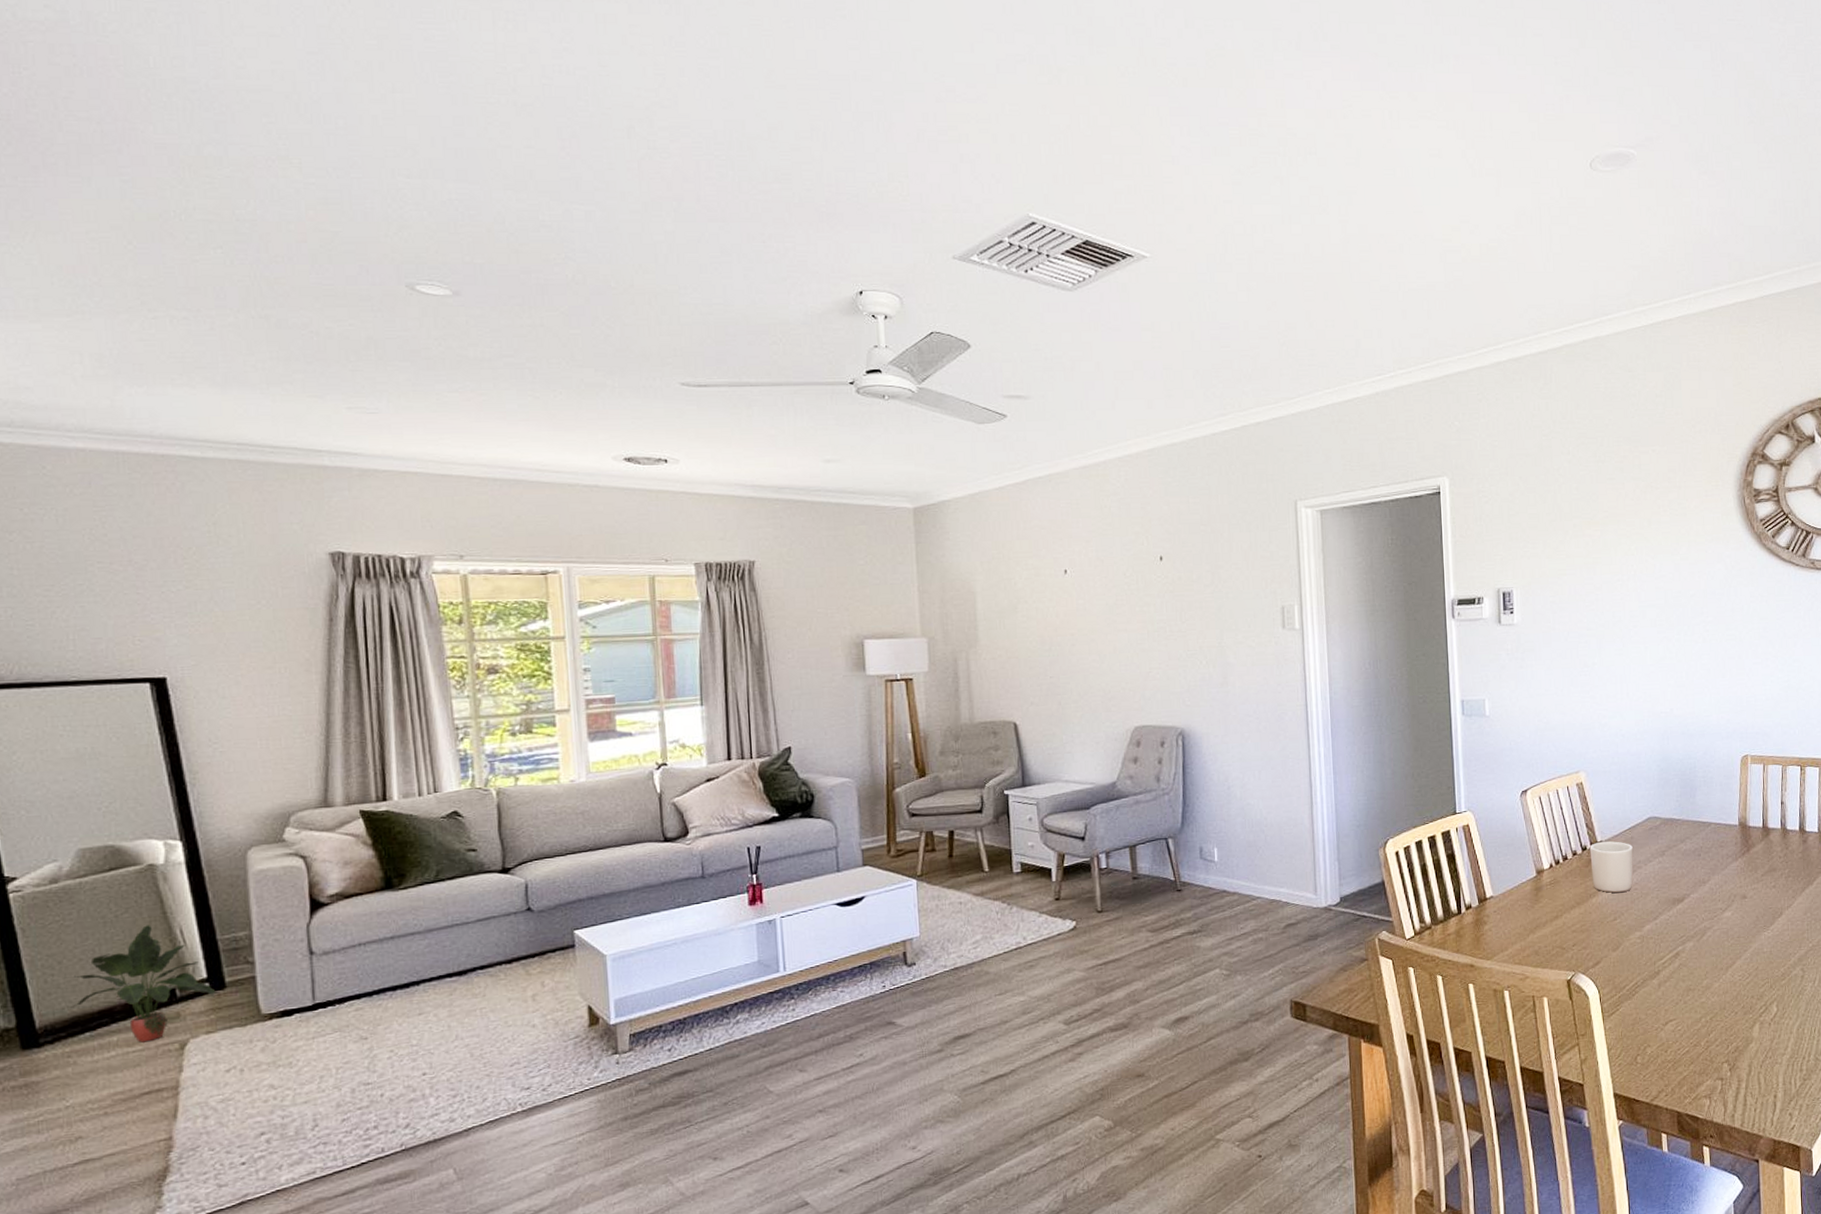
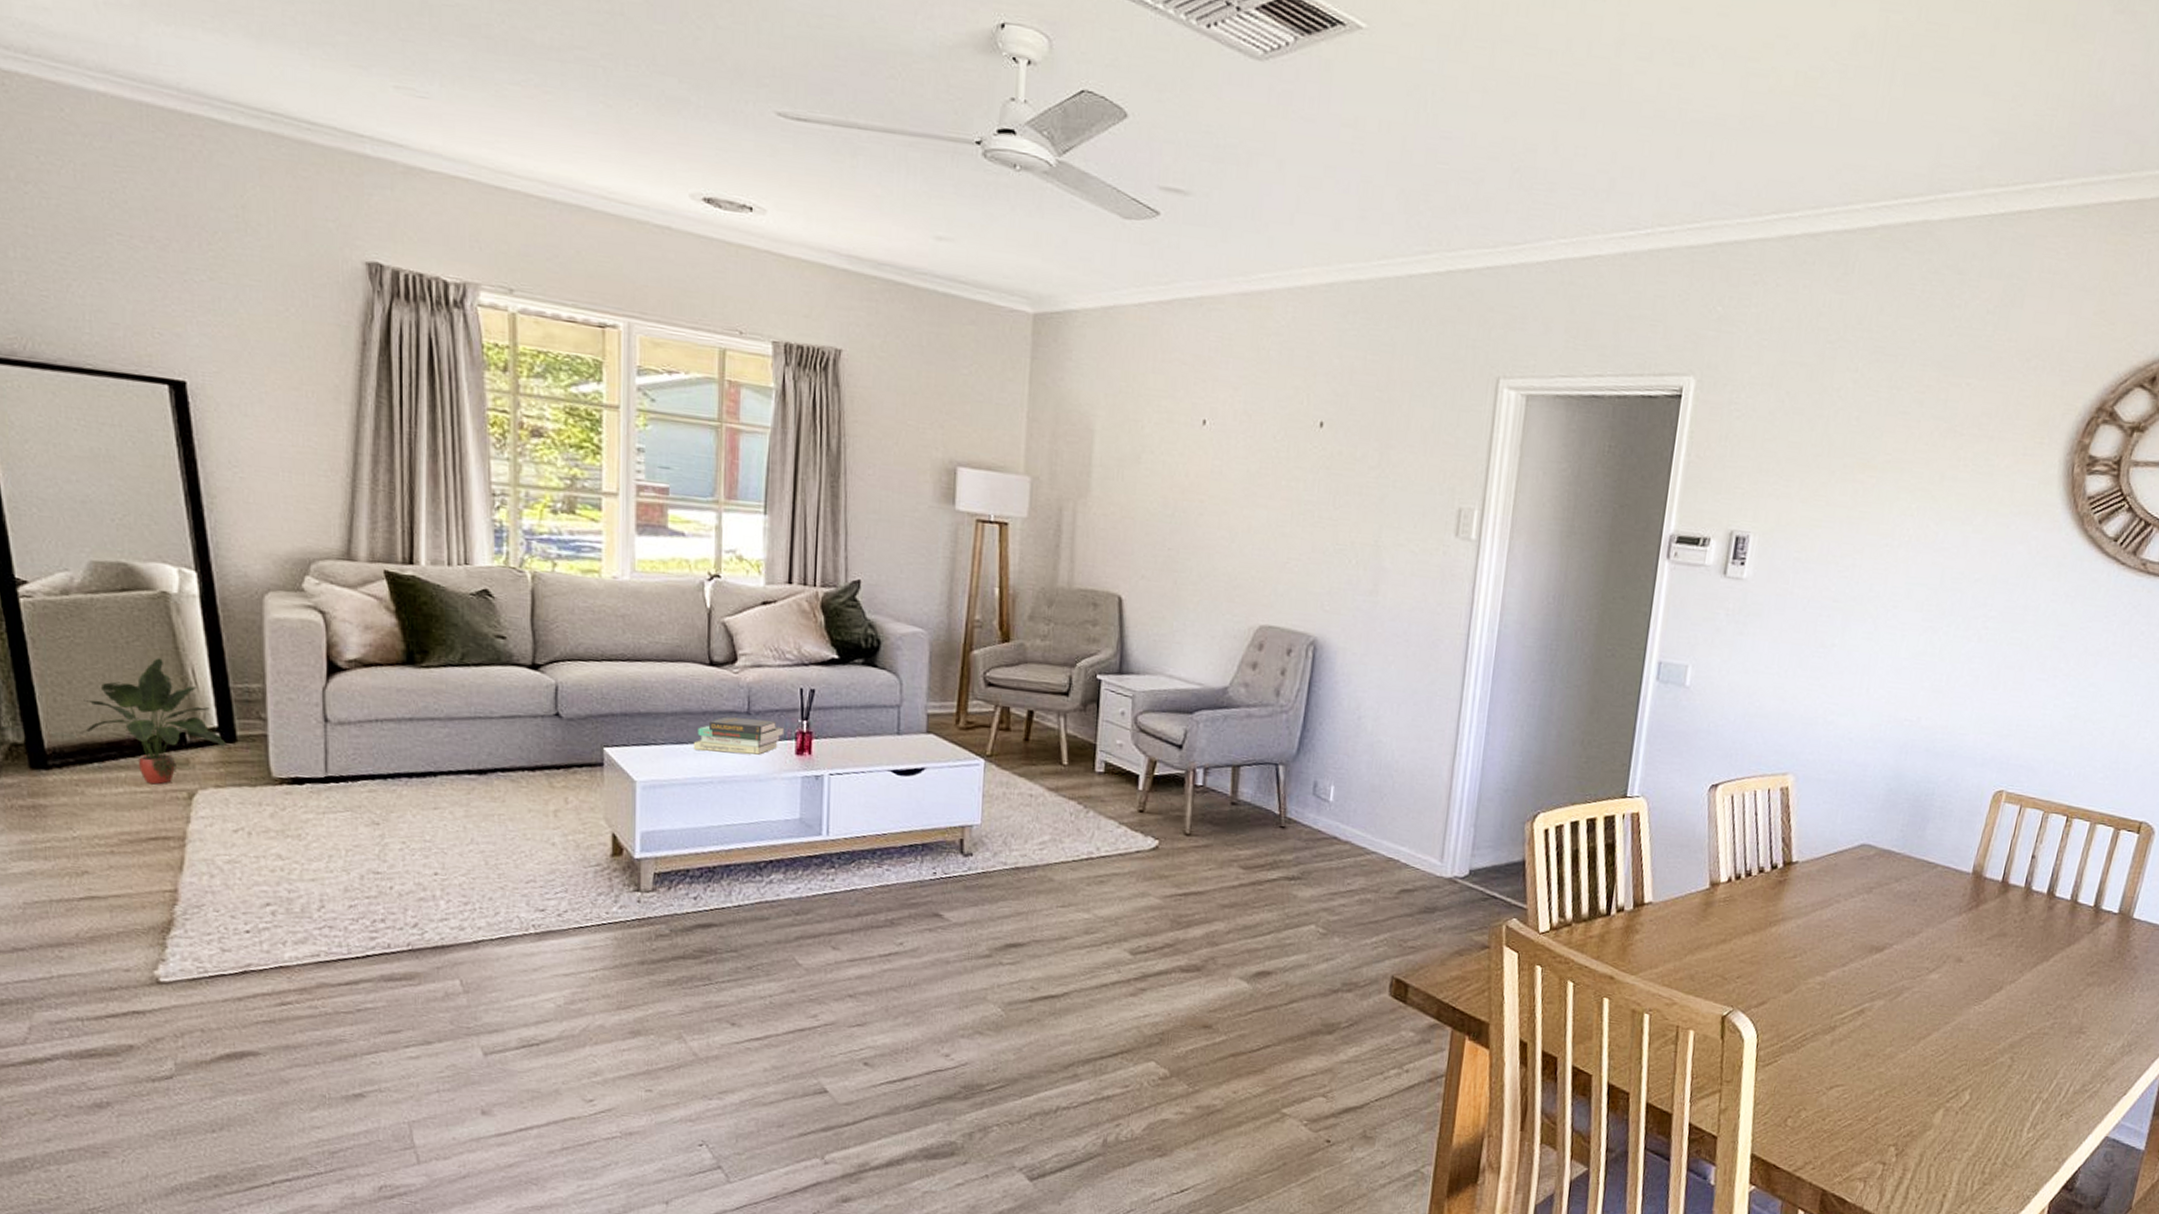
books: none [656,879,737,917] -> present [694,716,785,755]
mug: present [1590,841,1634,893] -> none [1776,862,1834,928]

